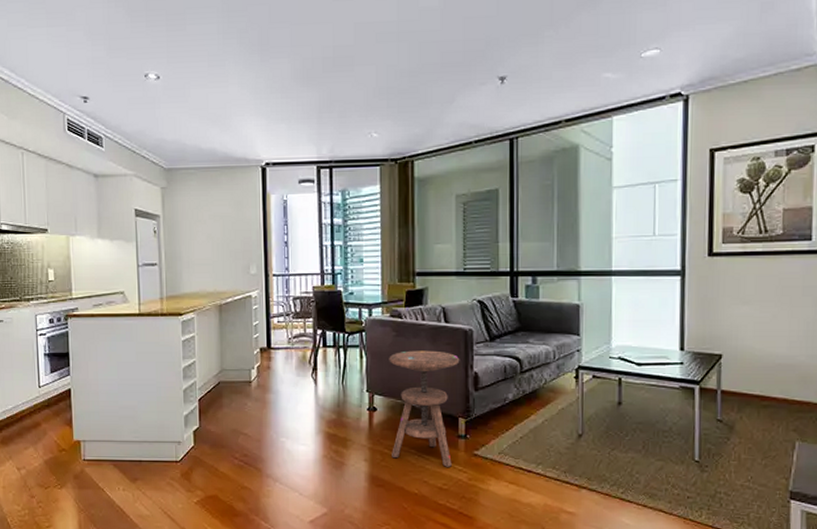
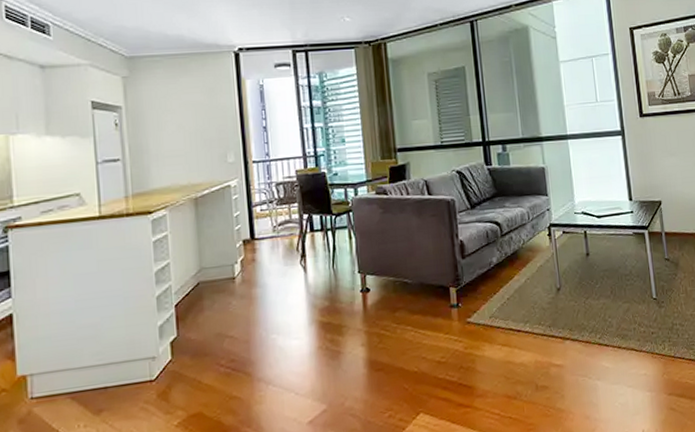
side table: present [389,350,460,467] -> none [378,223,448,340]

